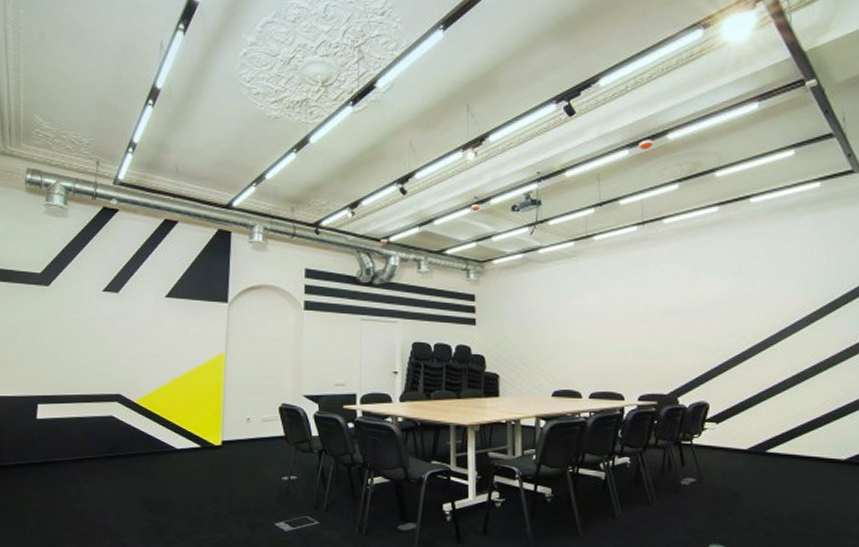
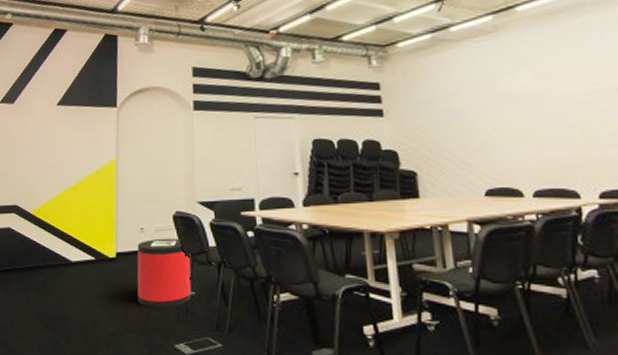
trash can: none [241,428,294,491] -> present [137,238,192,308]

